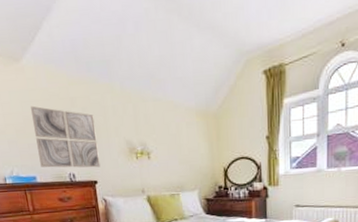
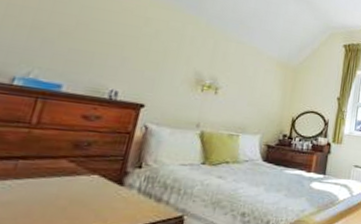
wall art: present [30,105,101,168] -> none [75,12,167,91]

